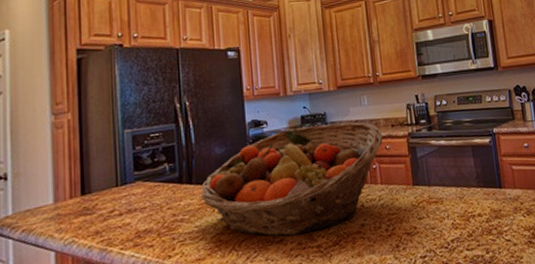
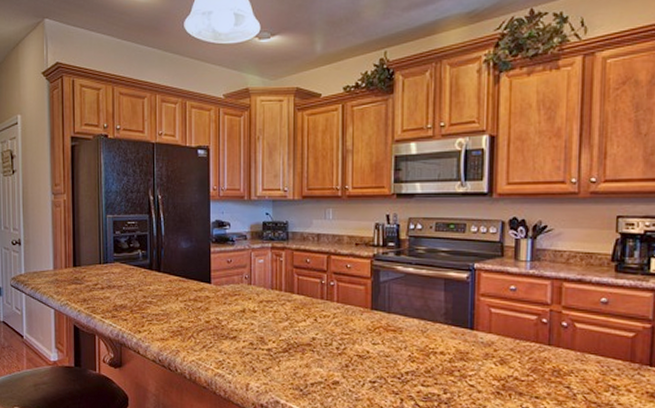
fruit basket: present [200,122,383,237] -> none [167,233,345,336]

